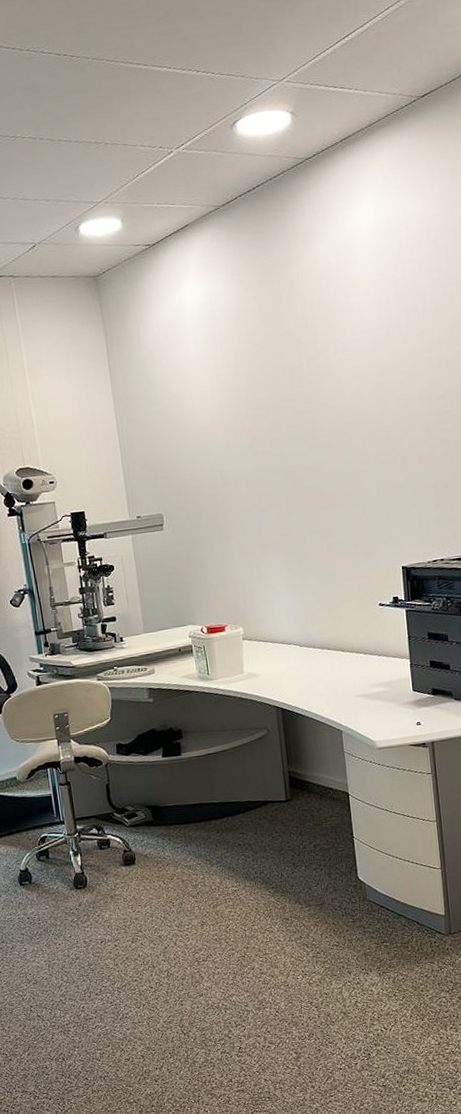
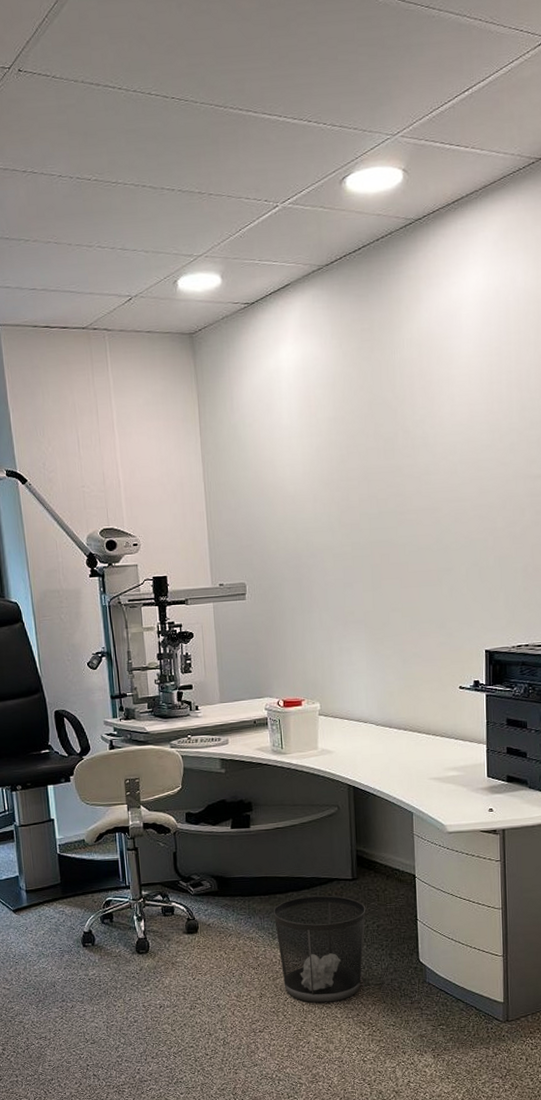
waste bin: none [209,818,302,928] -> present [273,895,366,1003]

